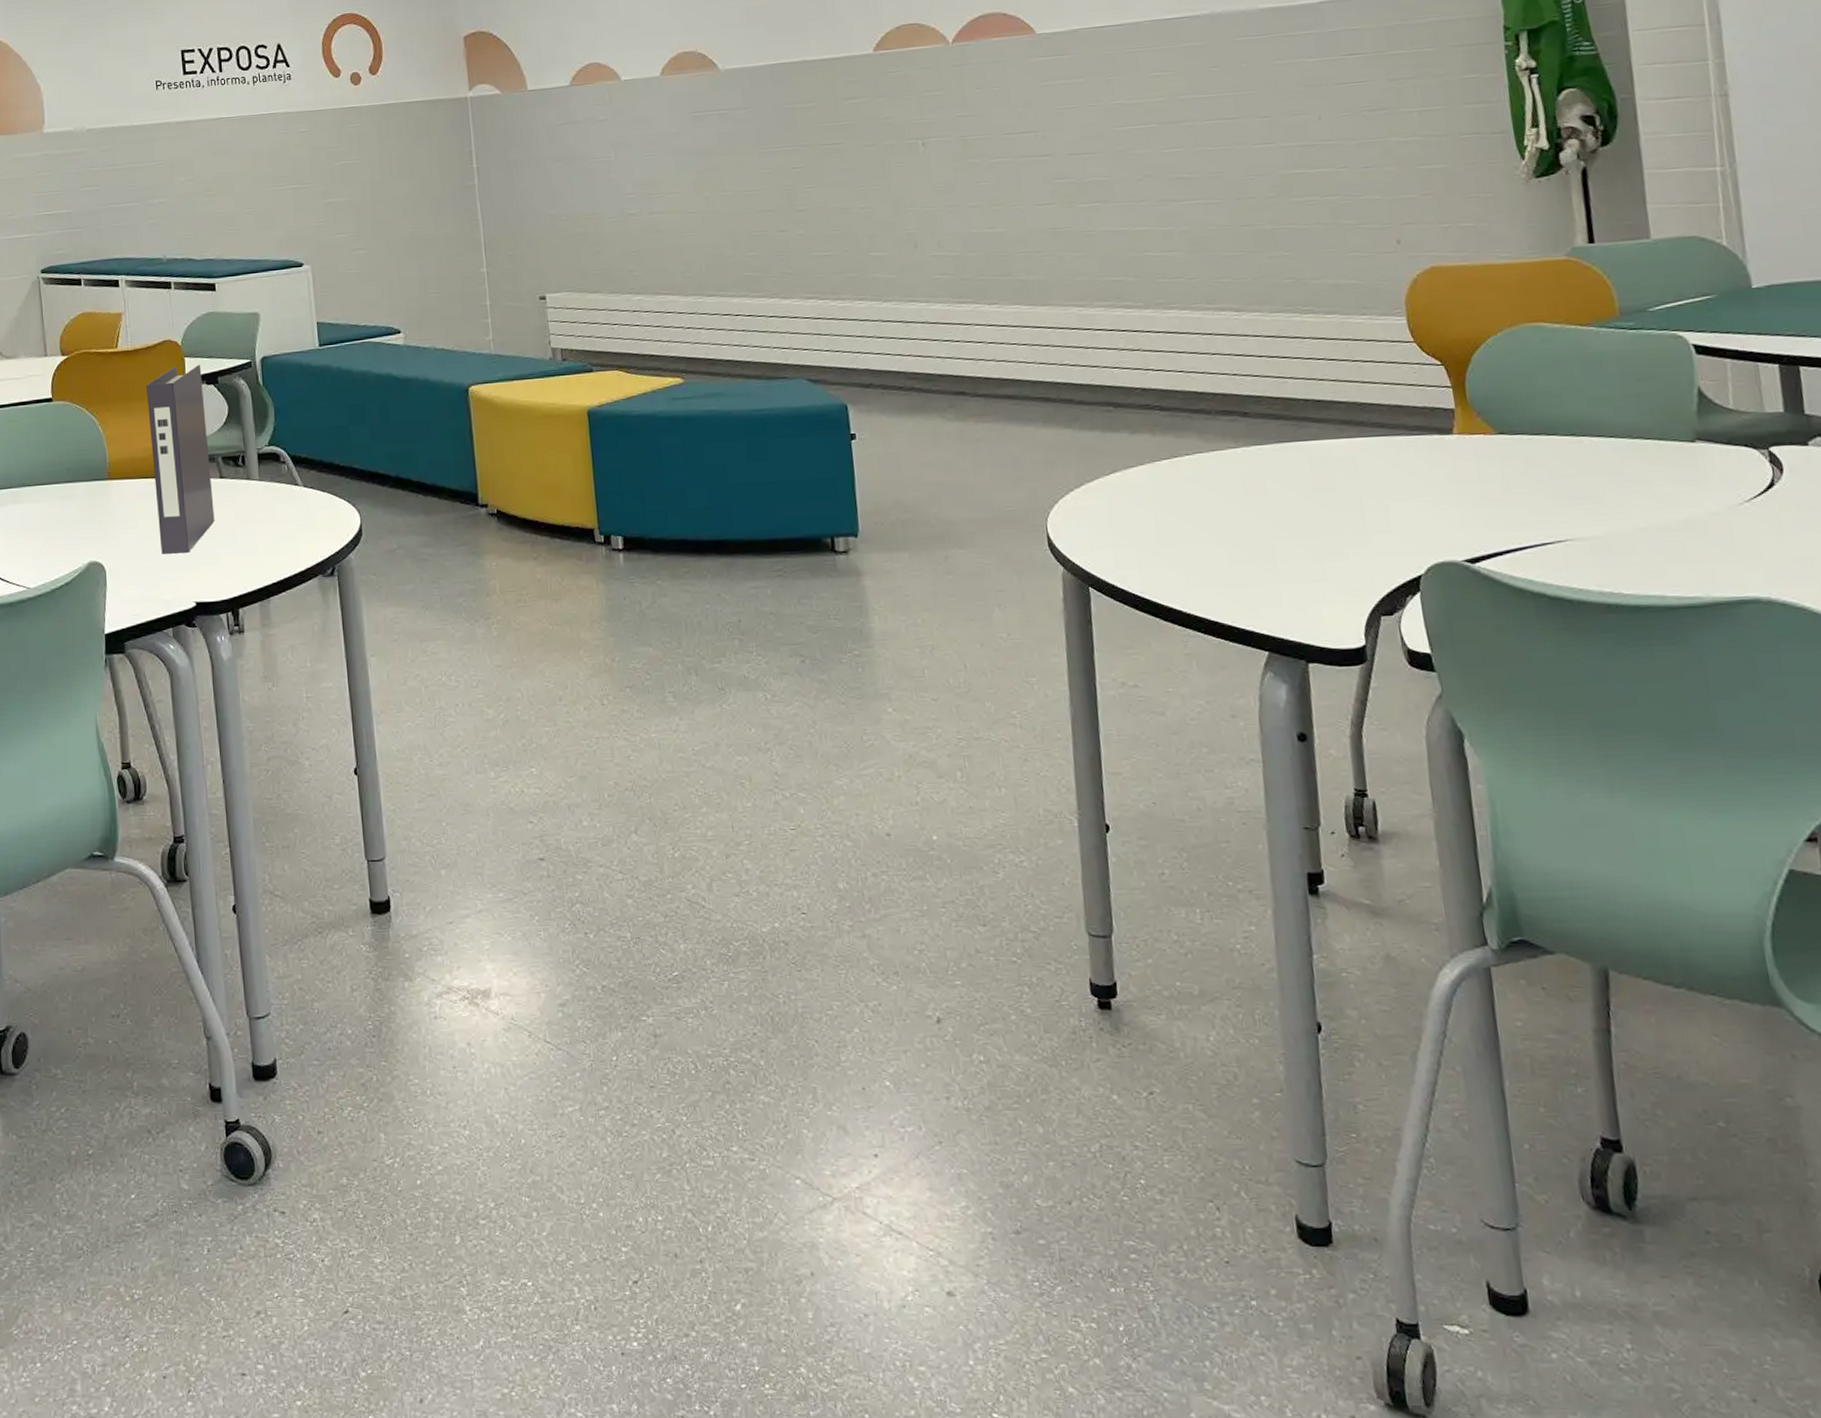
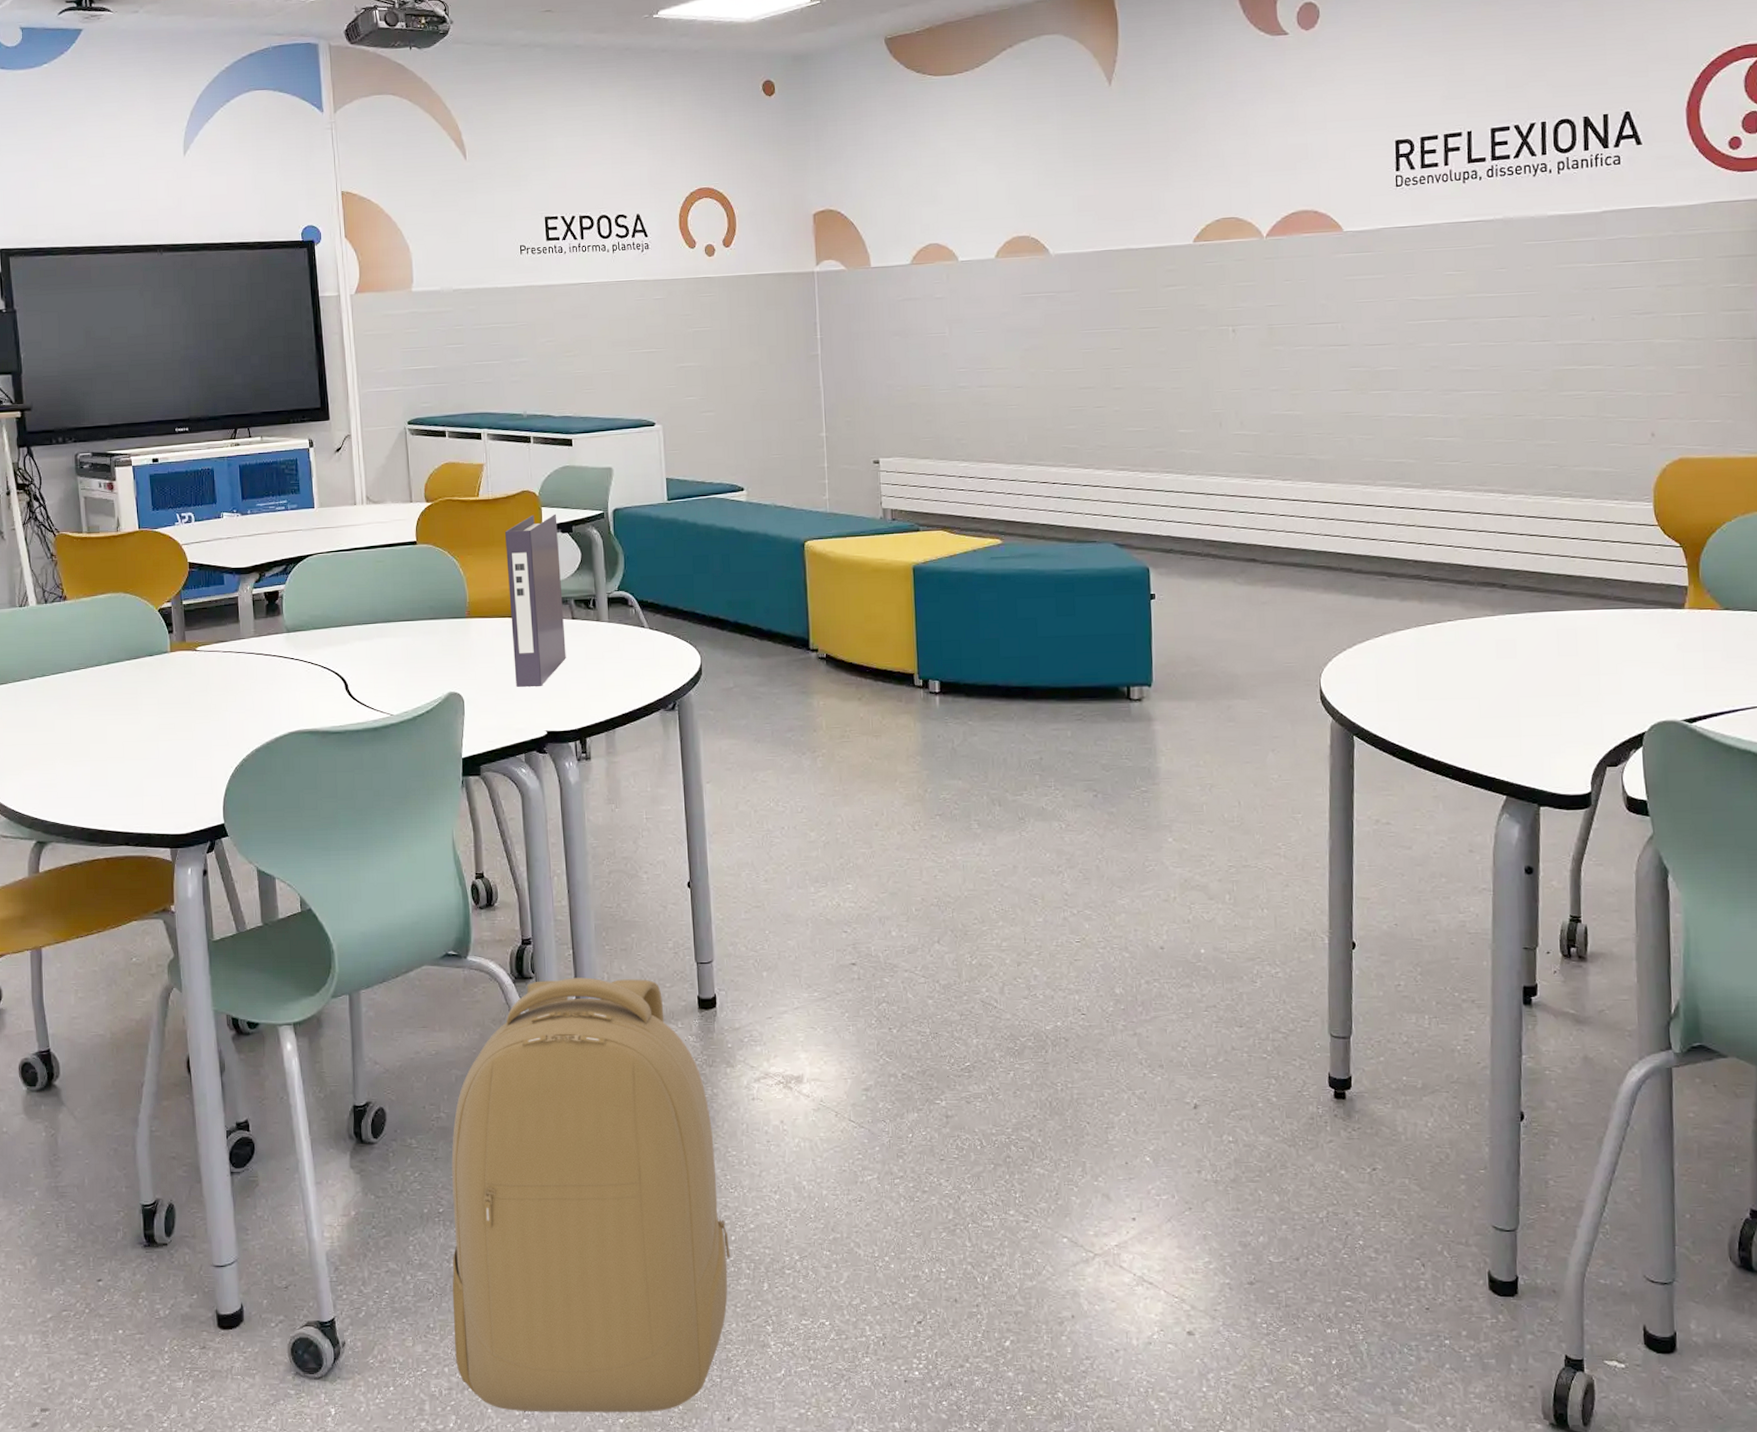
backpack: none [101,879,417,1394] -> present [451,977,730,1413]

